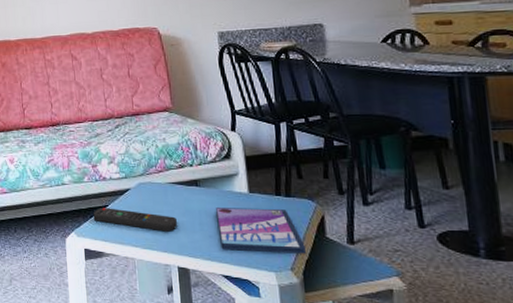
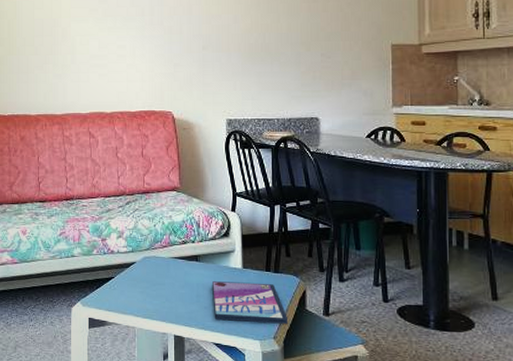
remote control: present [93,208,177,232] -> none [99,279,176,303]

